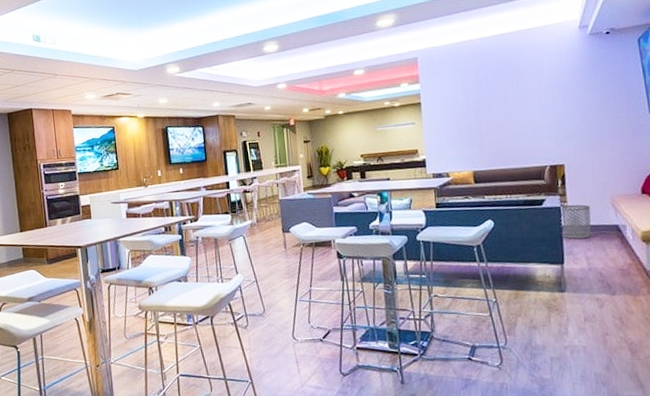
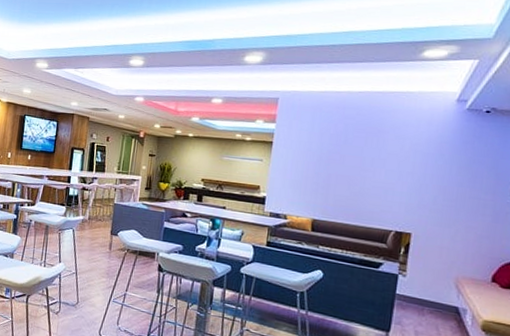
waste bin: present [560,204,592,239] -> none [393,273,431,312]

